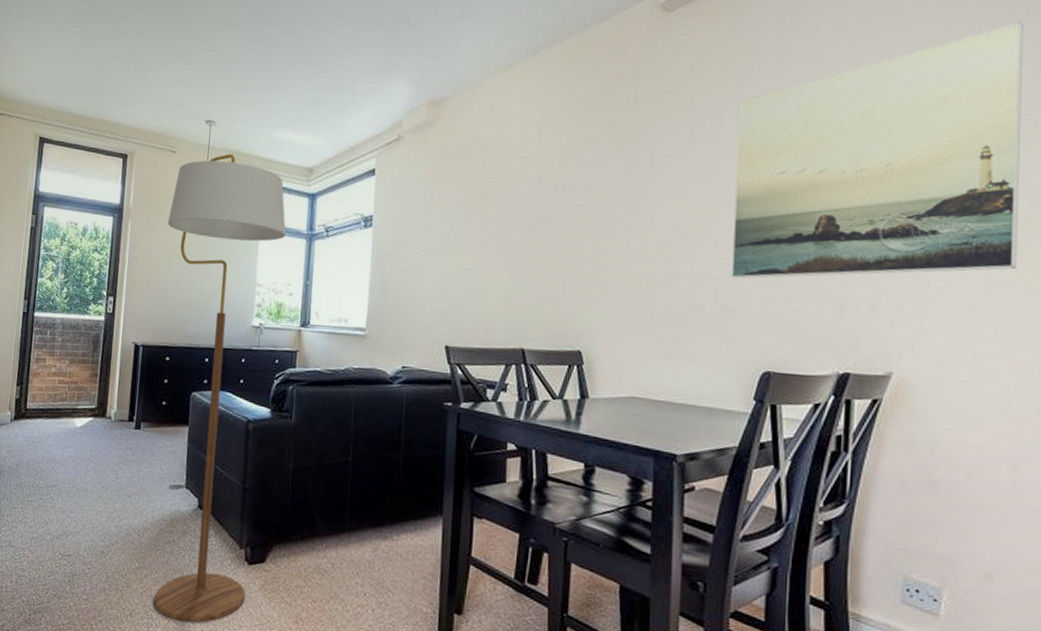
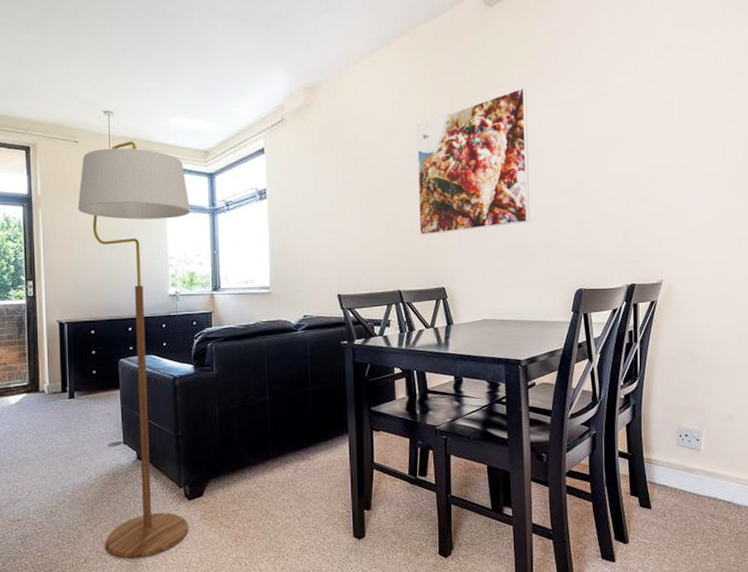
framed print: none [553,111,710,285] -> present [417,87,530,236]
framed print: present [730,23,1023,279] -> none [547,13,737,220]

